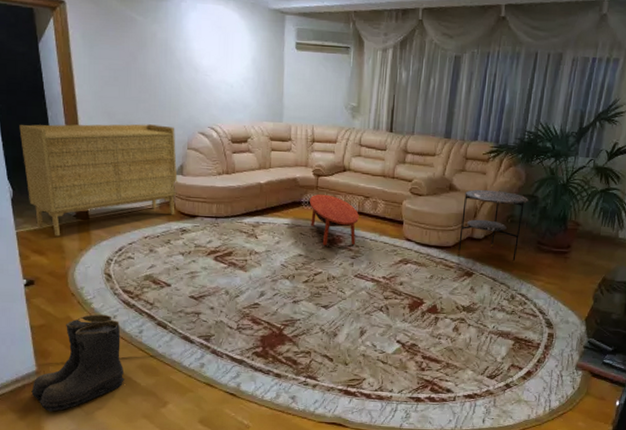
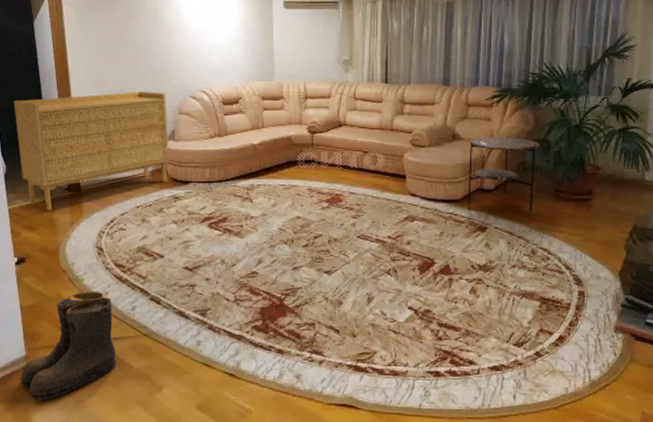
coffee table: present [310,194,359,245] -> none [306,151,358,205]

